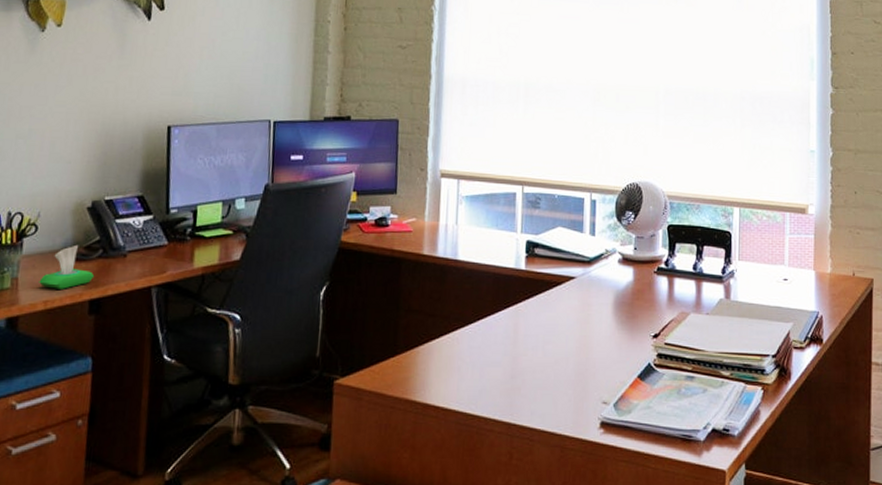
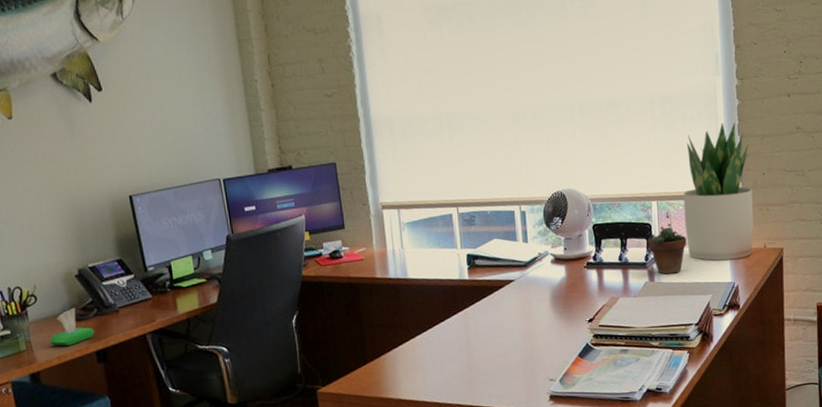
succulent plant: none [726,220,769,293] -> present [648,211,687,274]
planter: none [768,131,843,285] -> present [683,123,754,261]

